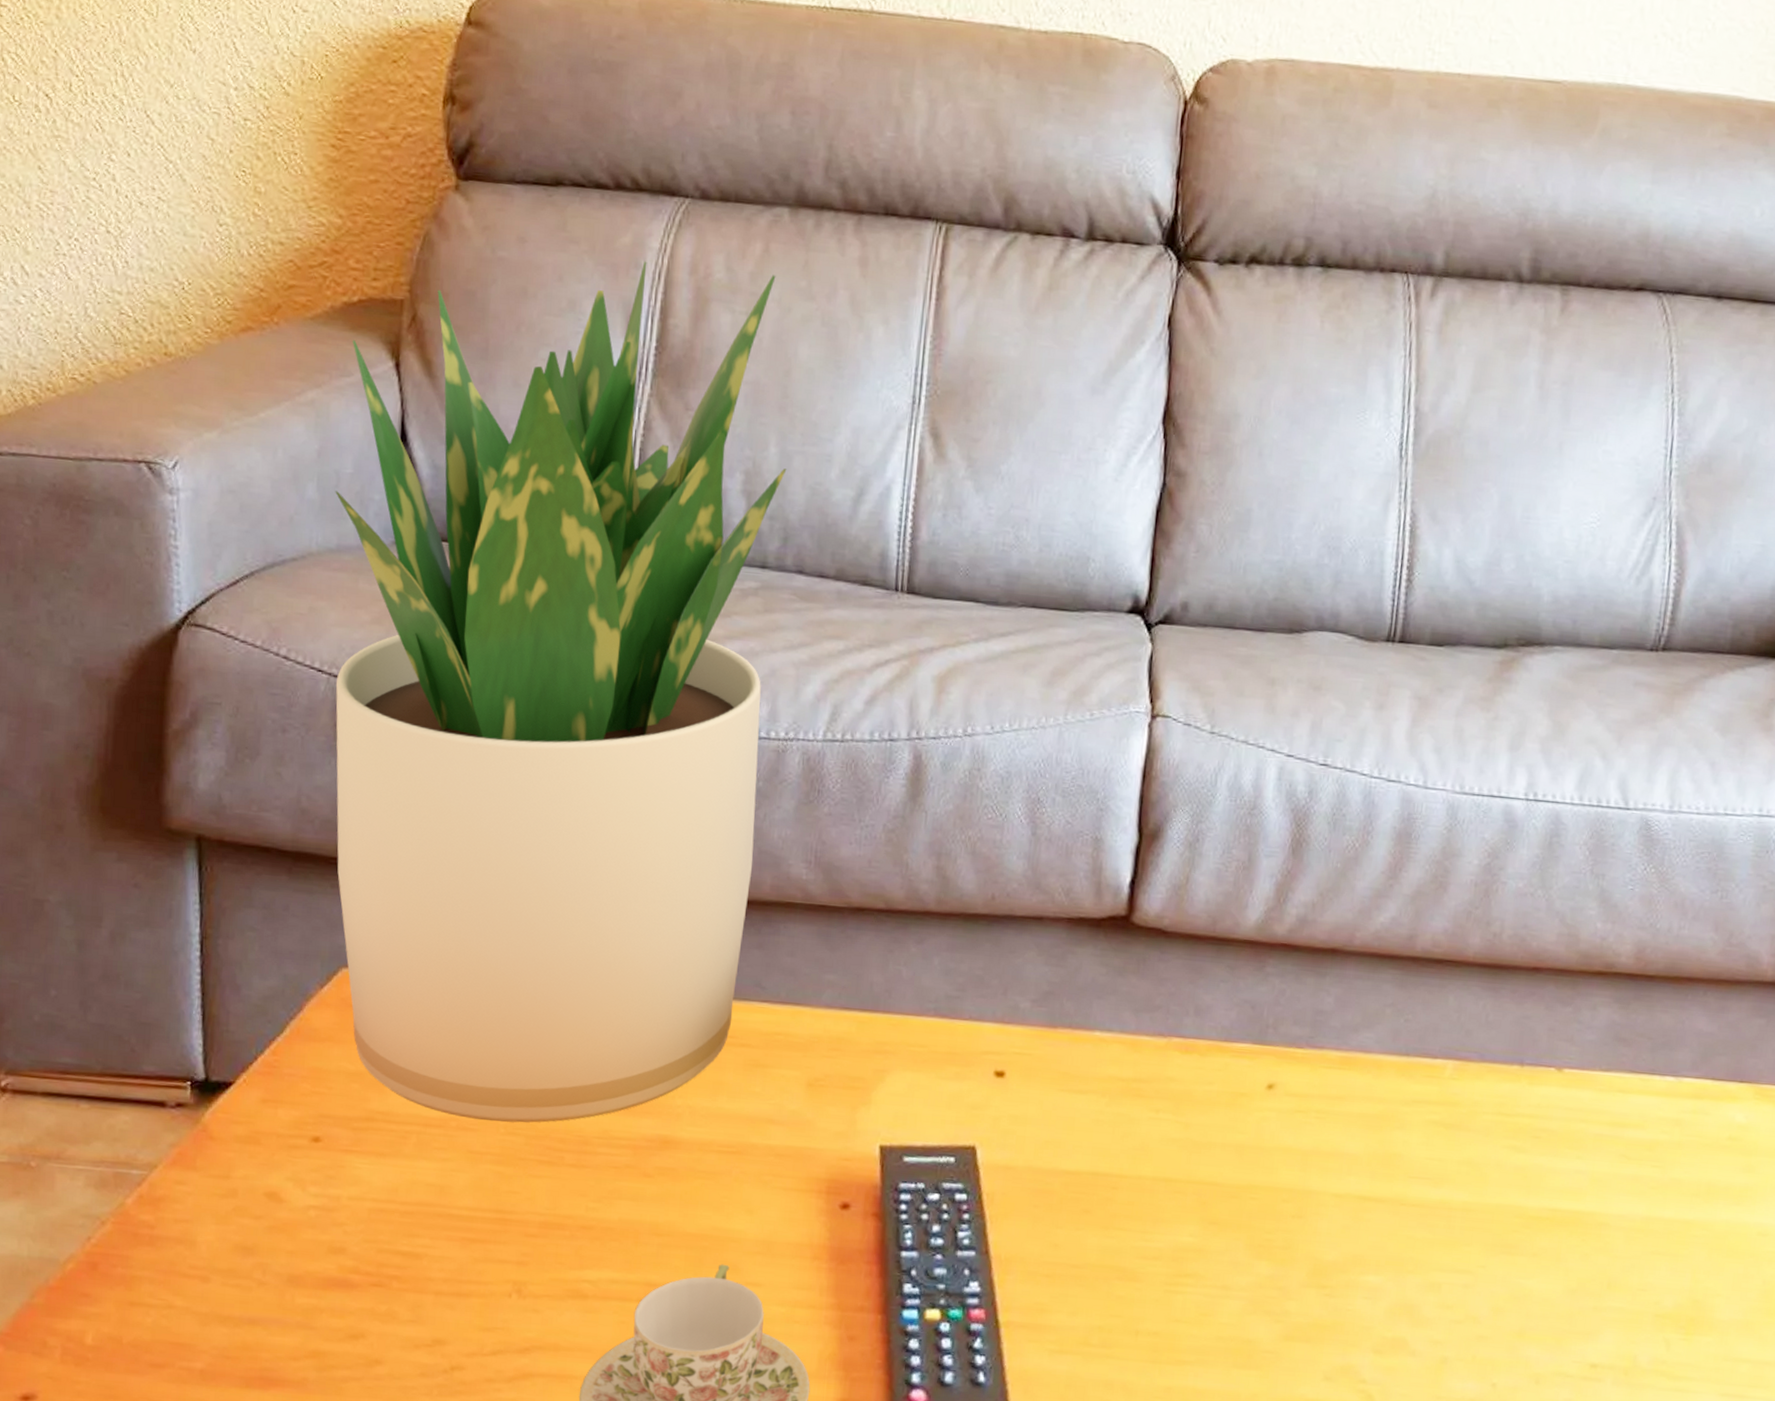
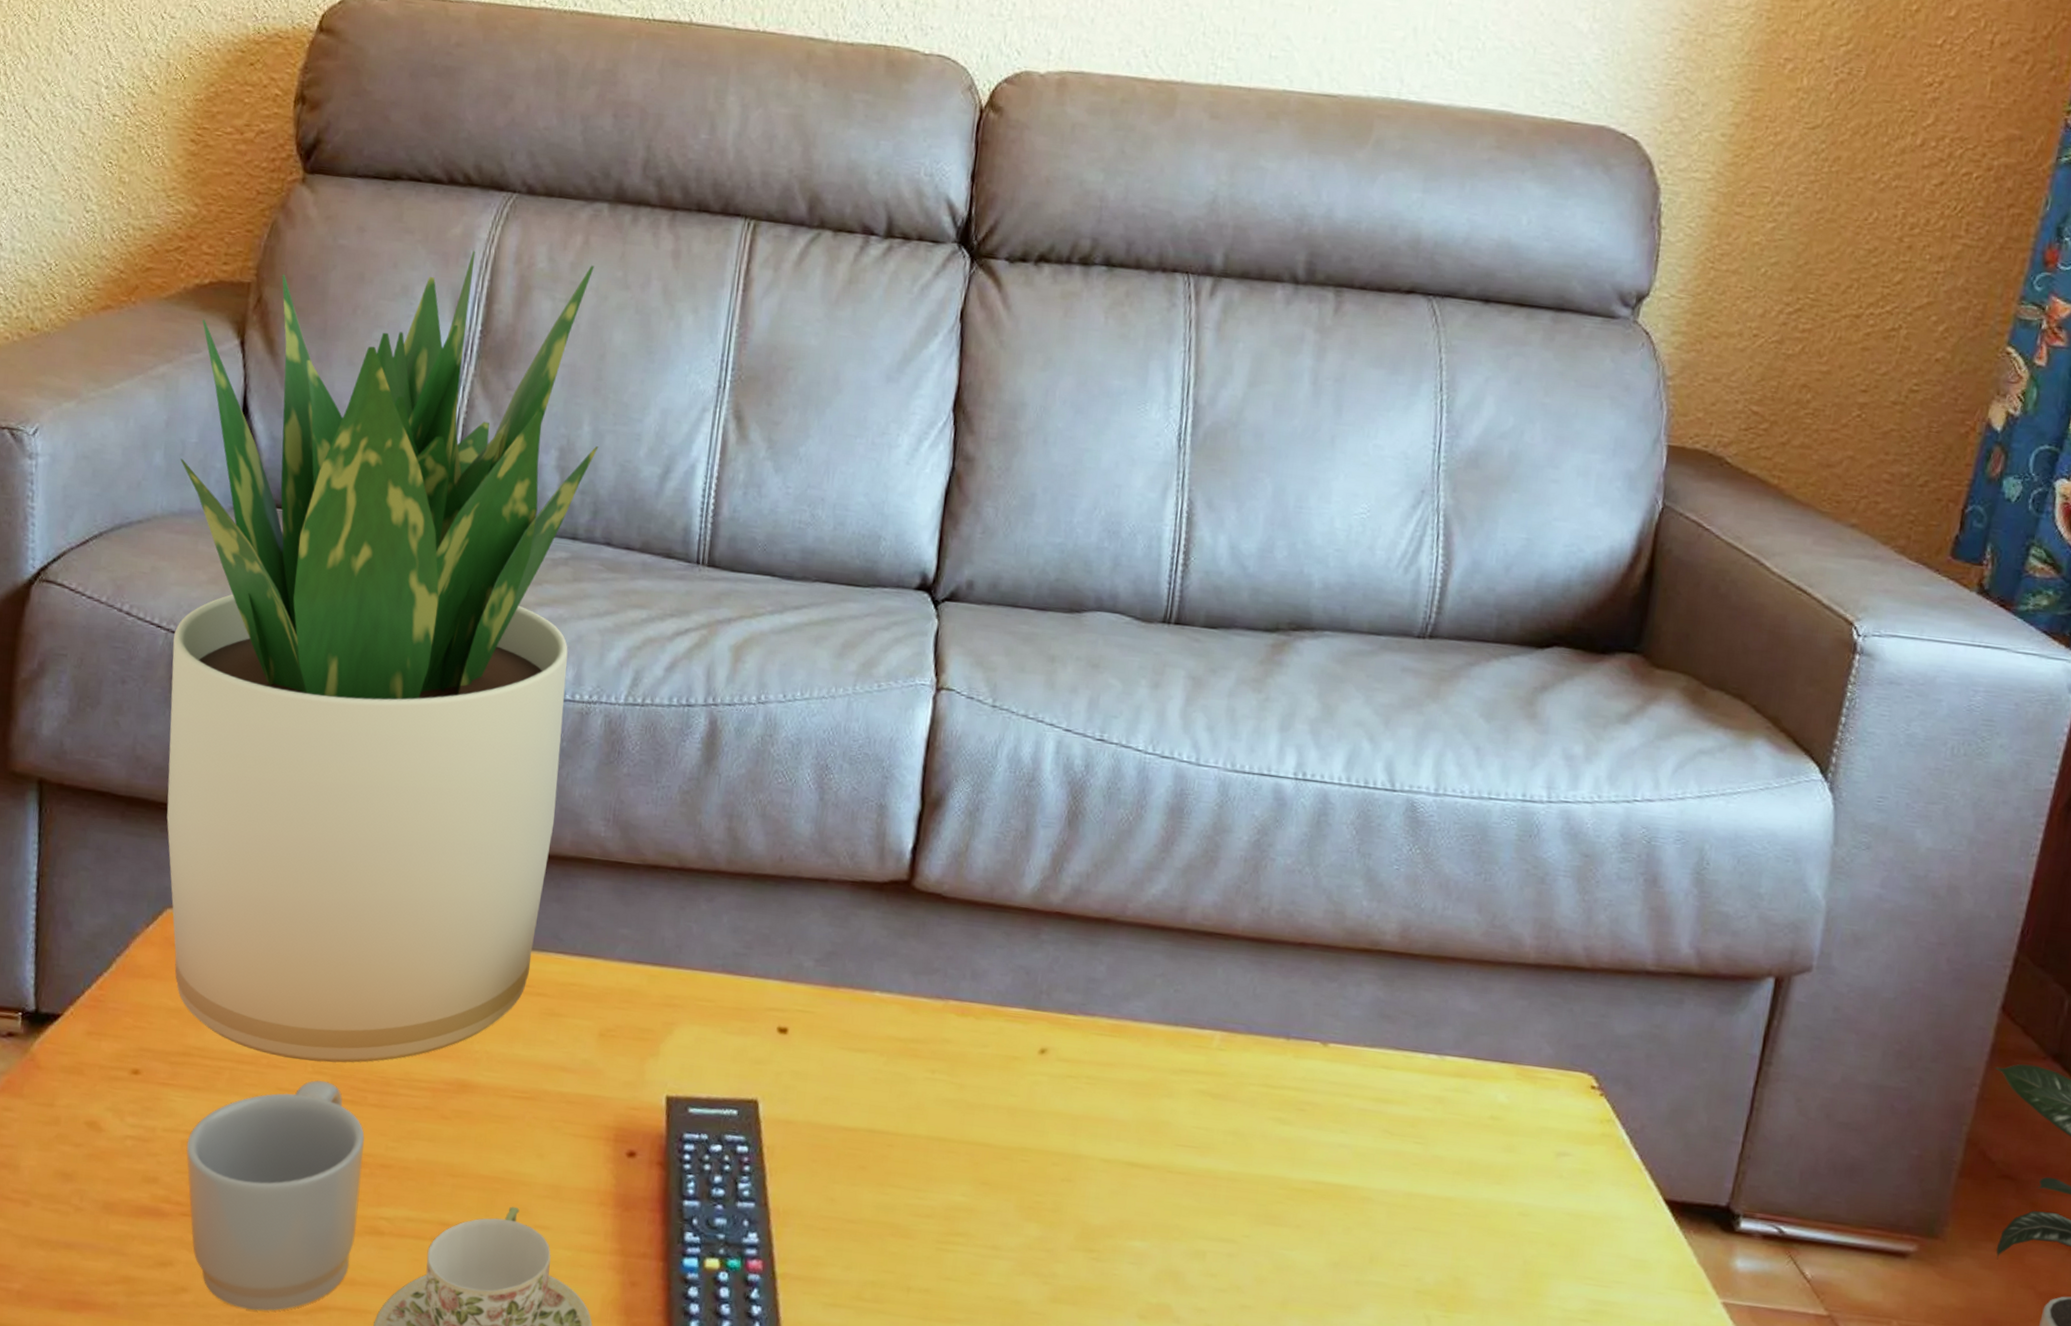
mug: none [374,1142,563,1381] -> present [186,1080,365,1311]

